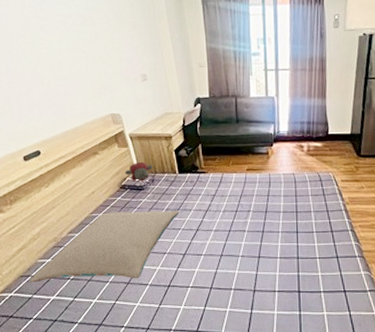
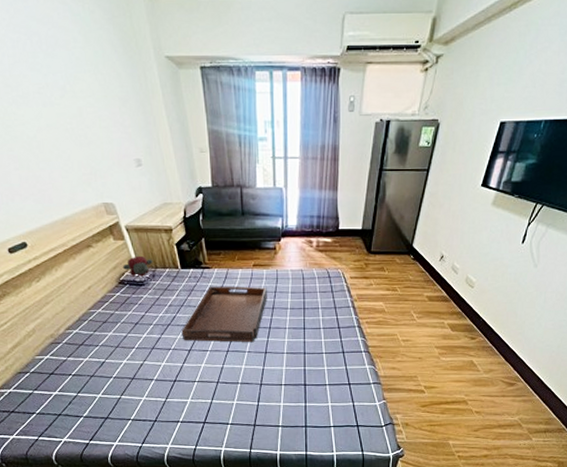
pillow: present [30,210,180,283] -> none [28,306,184,379]
serving tray: none [177,190,260,246] -> present [181,286,267,342]

